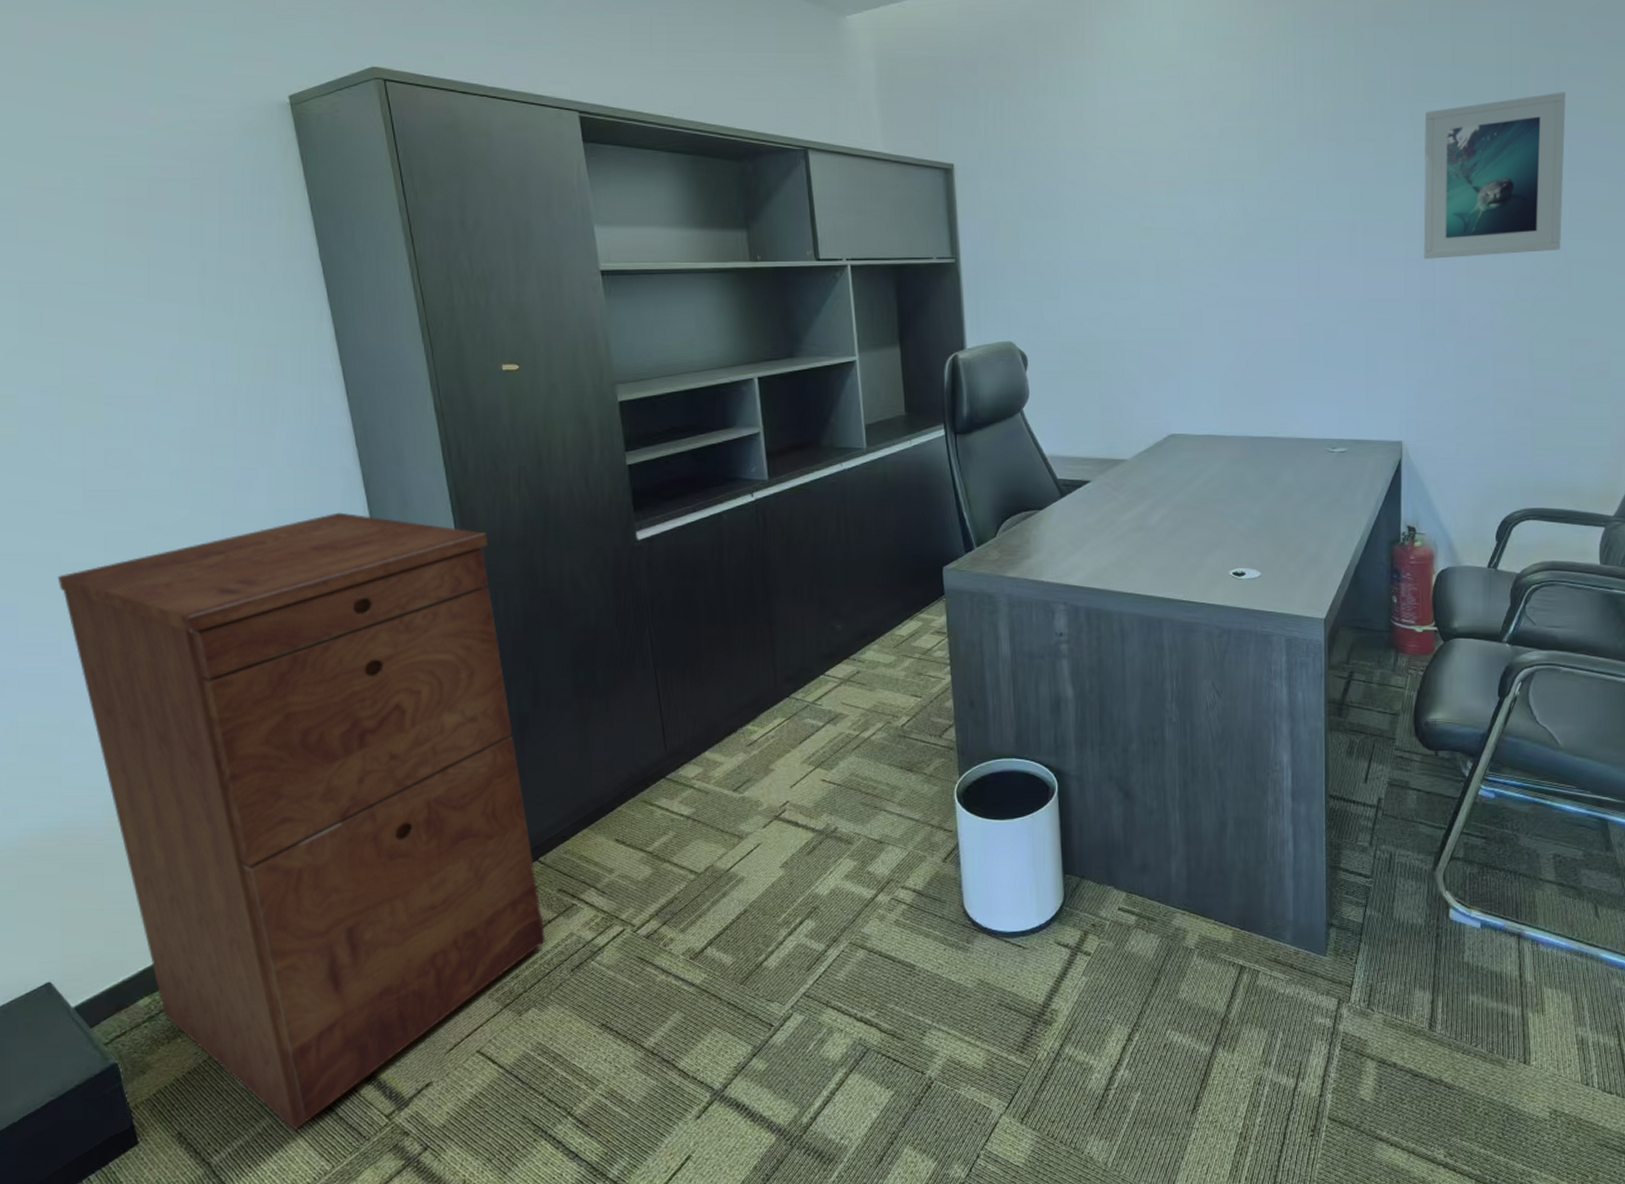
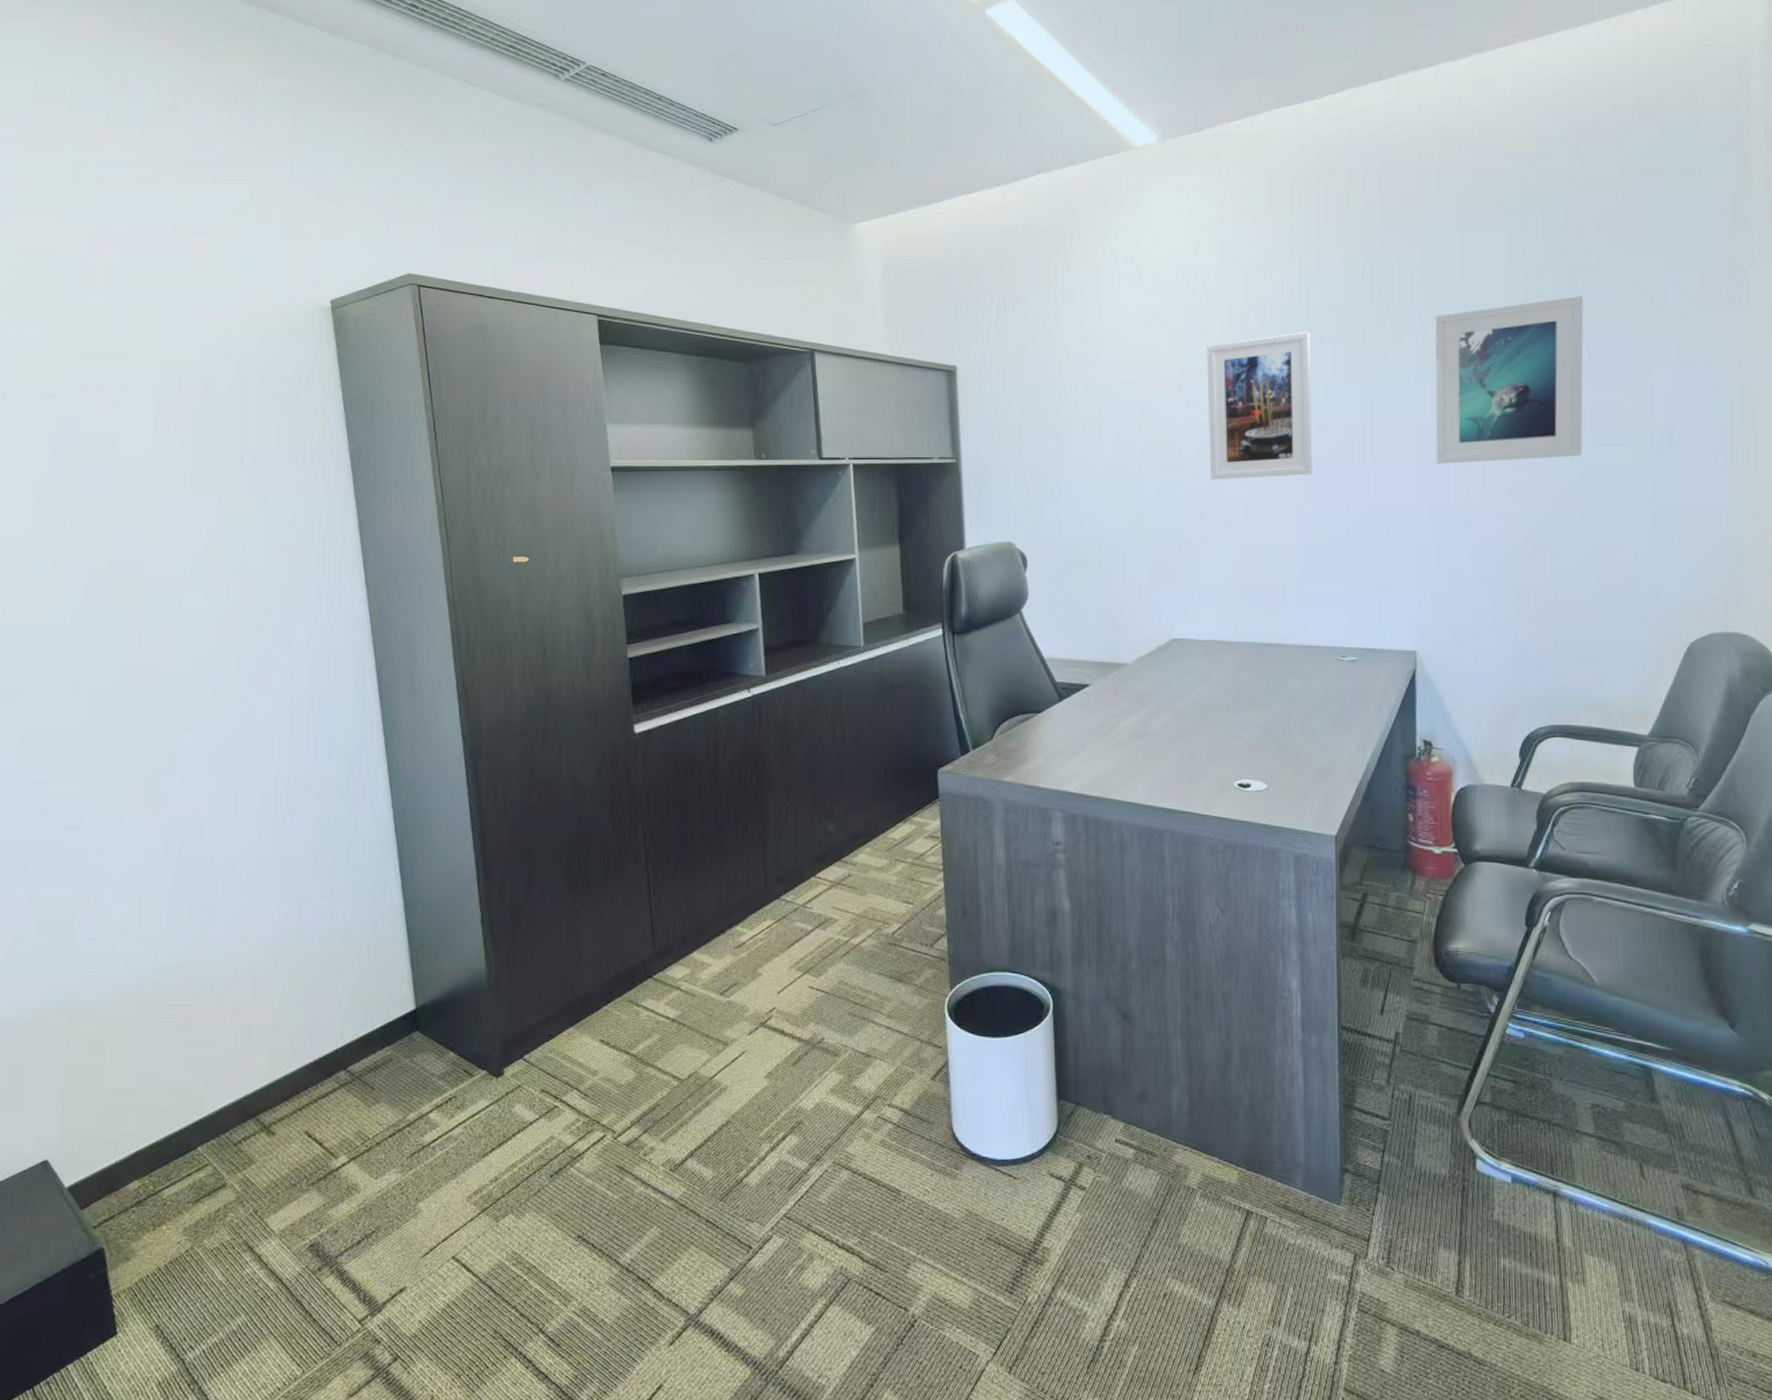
filing cabinet: present [57,512,546,1131] -> none [87,698,527,1331]
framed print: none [1203,127,1305,278] -> present [1207,331,1312,480]

